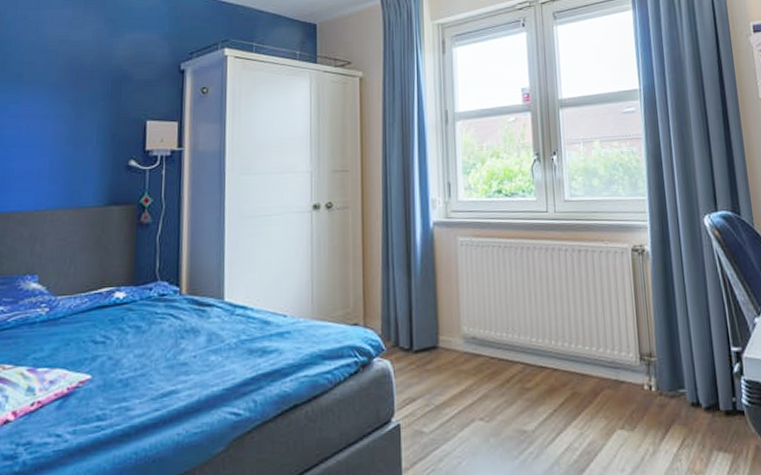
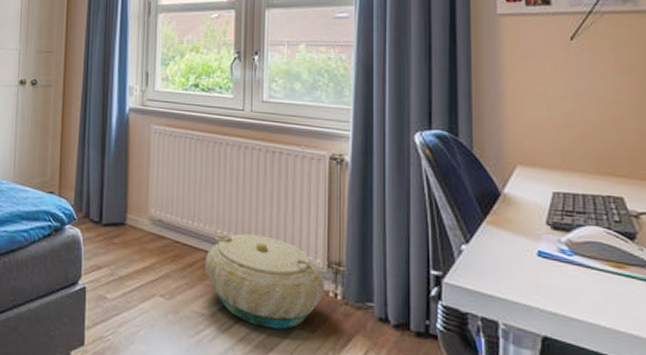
basket: none [522,337,639,434] -> present [204,233,324,329]

